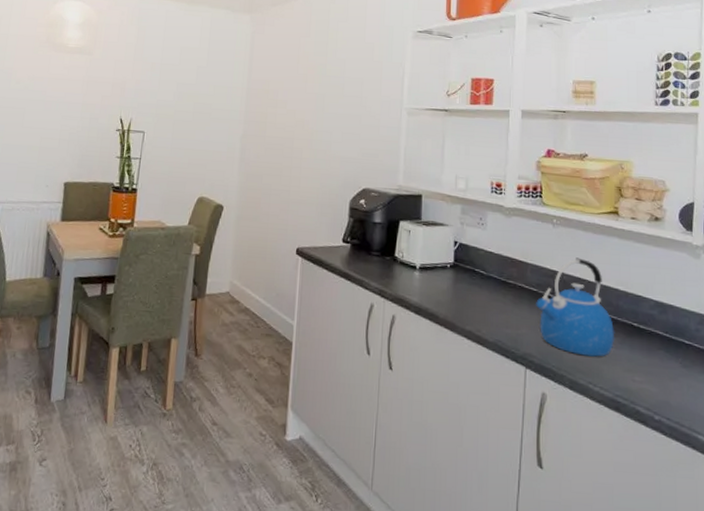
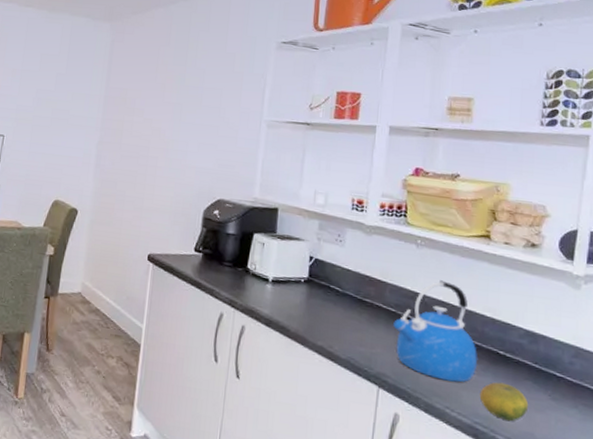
fruit: none [618,353,663,392] -> present [479,382,529,422]

